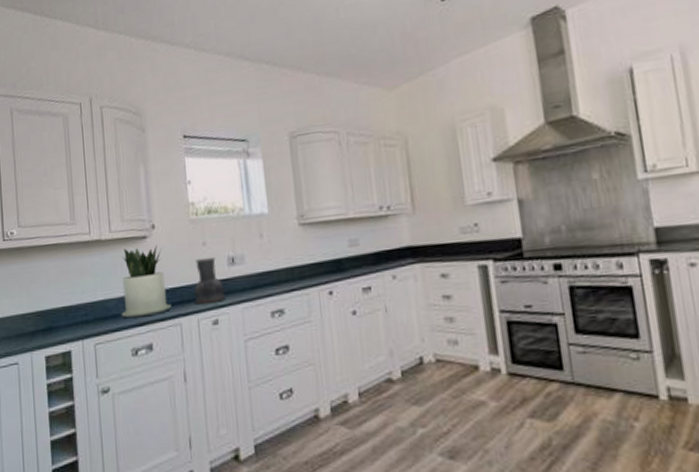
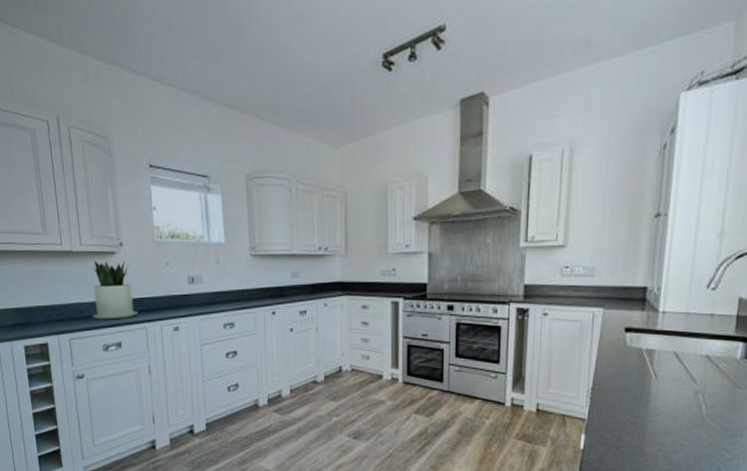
vase: present [194,256,225,305] -> none [158,275,185,314]

